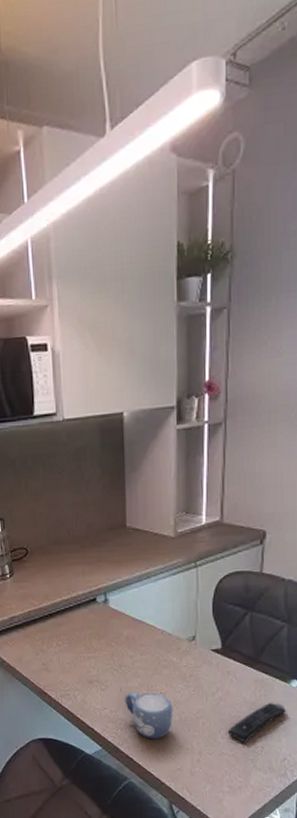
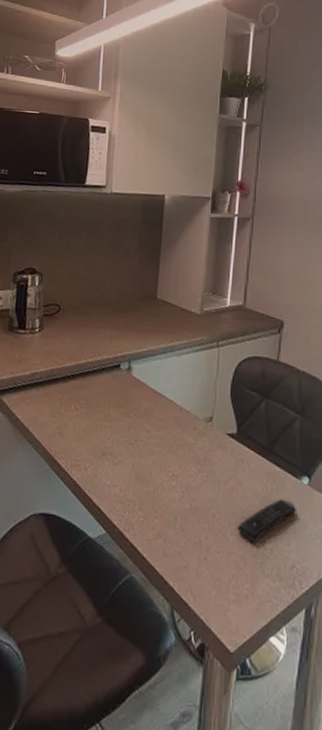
mug: present [124,692,173,739] -> none [136,470,185,528]

